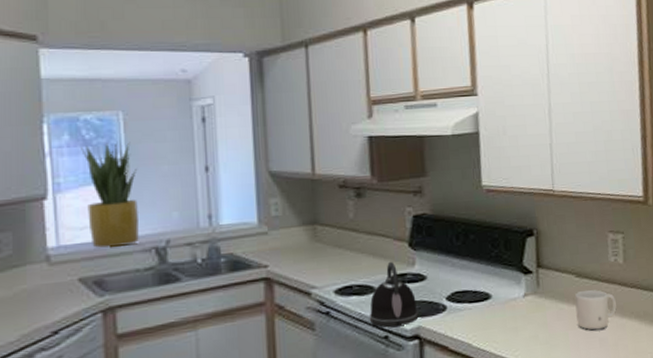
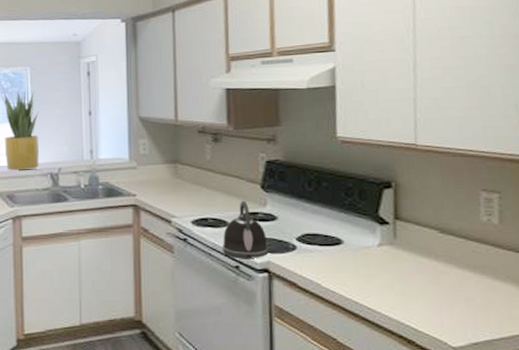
mug: present [574,289,617,331] -> none [437,247,488,289]

